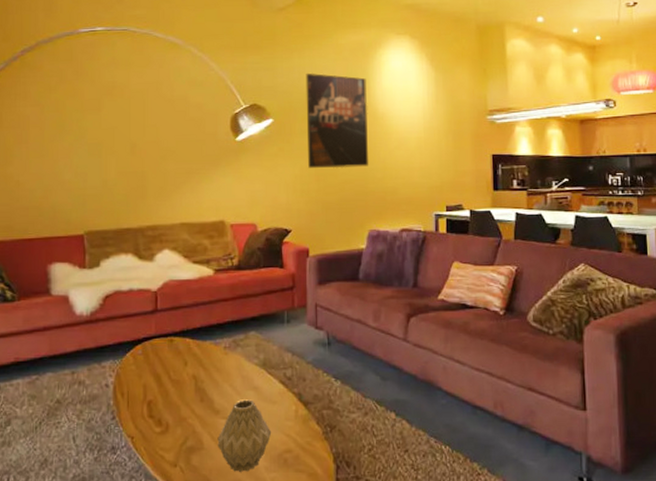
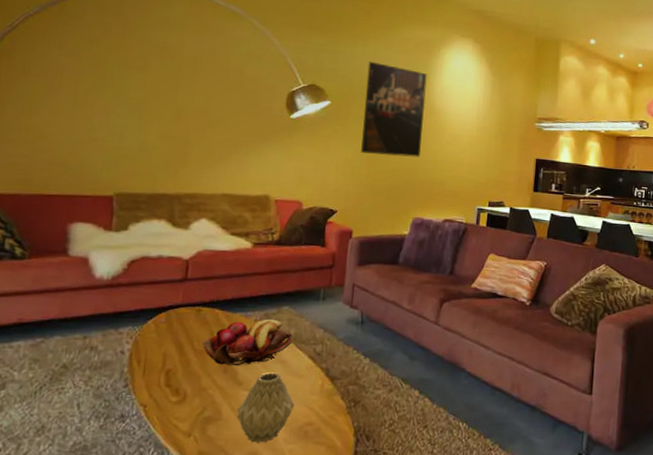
fruit basket: none [178,345,263,395] -> present [202,319,294,366]

